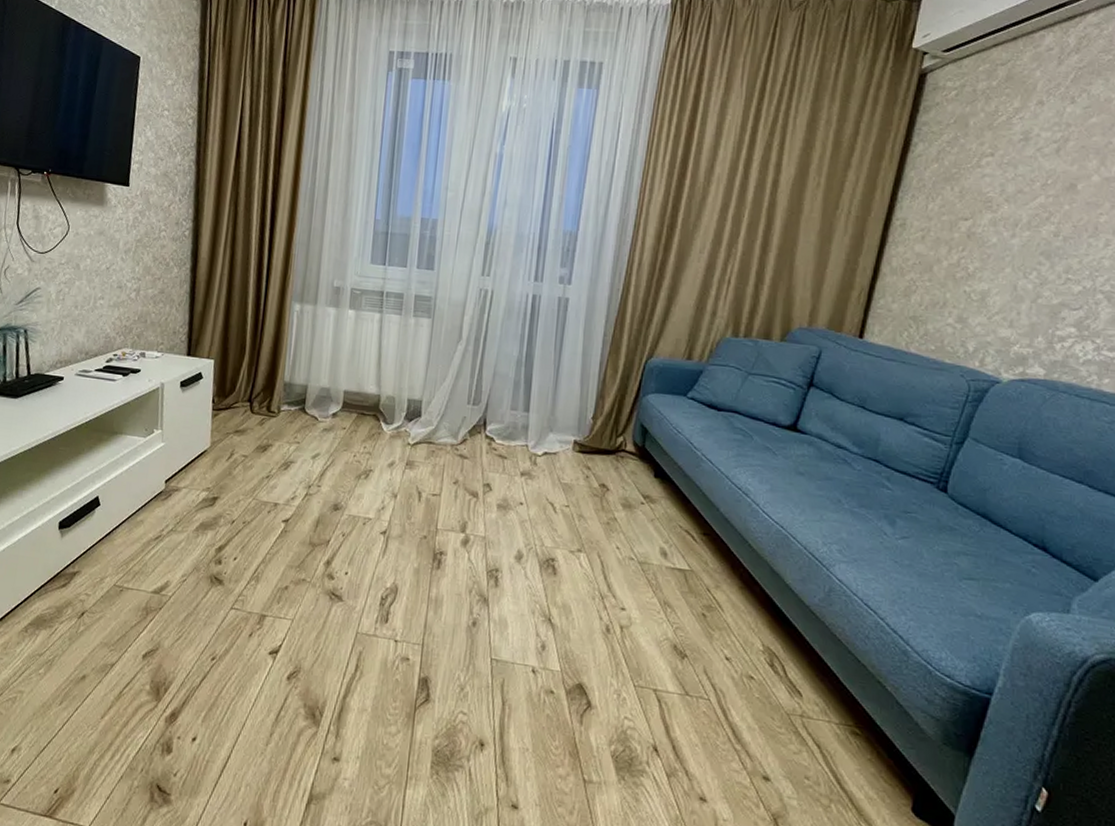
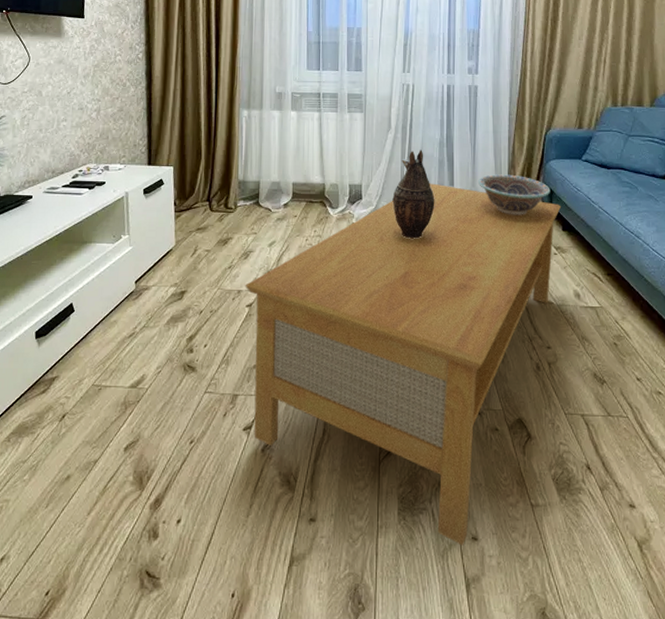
coffee table: none [279,406,656,812] -> present [245,183,562,546]
decorative vase: none [455,367,506,468] -> present [392,150,435,239]
decorative bowl: none [559,403,645,455] -> present [478,174,551,215]

